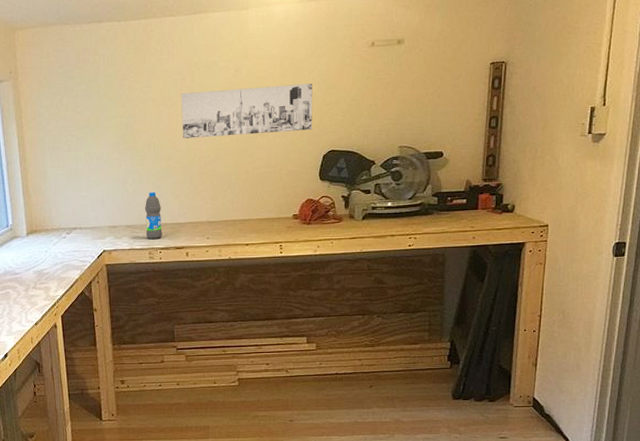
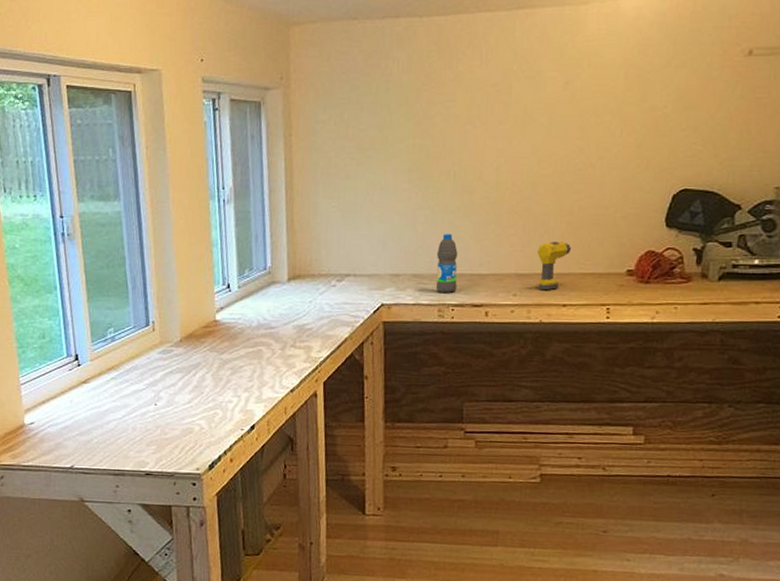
wall art: present [182,83,313,138] -> none [491,102,666,168]
power drill: none [222,195,250,233] -> present [536,241,572,290]

